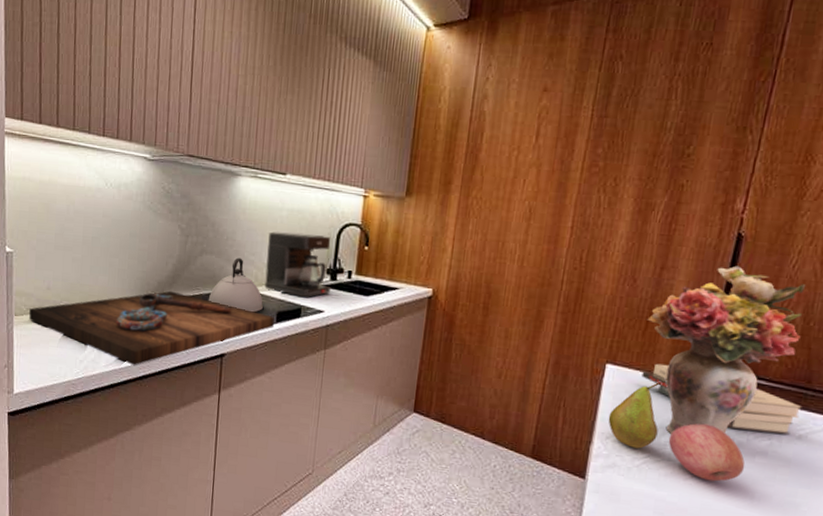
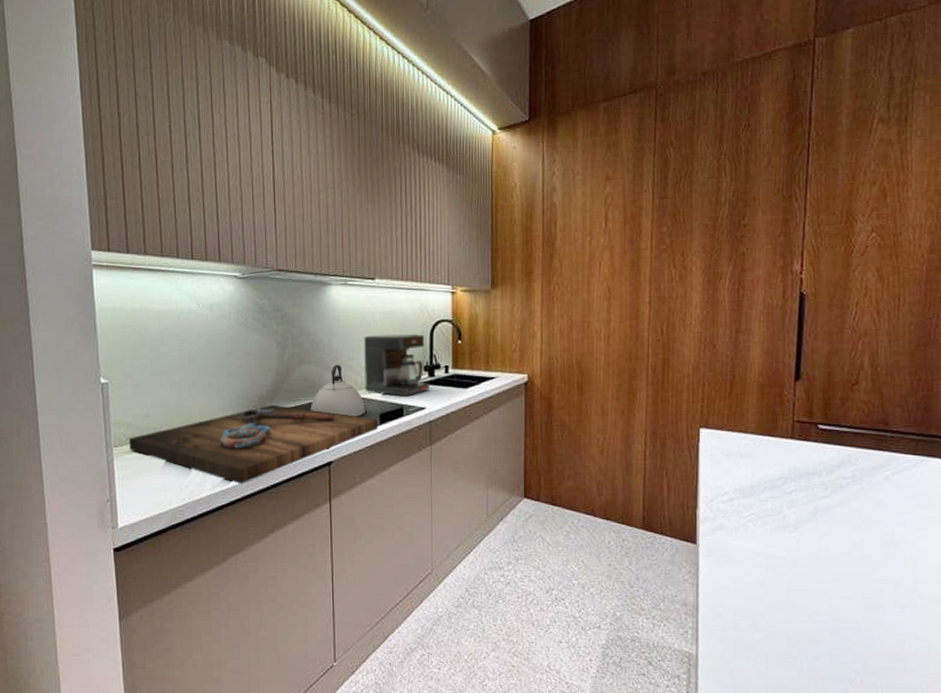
fruit: present [608,382,661,449] -> none [709,440,757,507]
books: present [641,363,802,435] -> none [734,422,884,478]
flower arrangement: present [646,265,806,434] -> none [730,322,871,489]
fruit: present [668,423,745,482] -> none [768,475,842,531]

